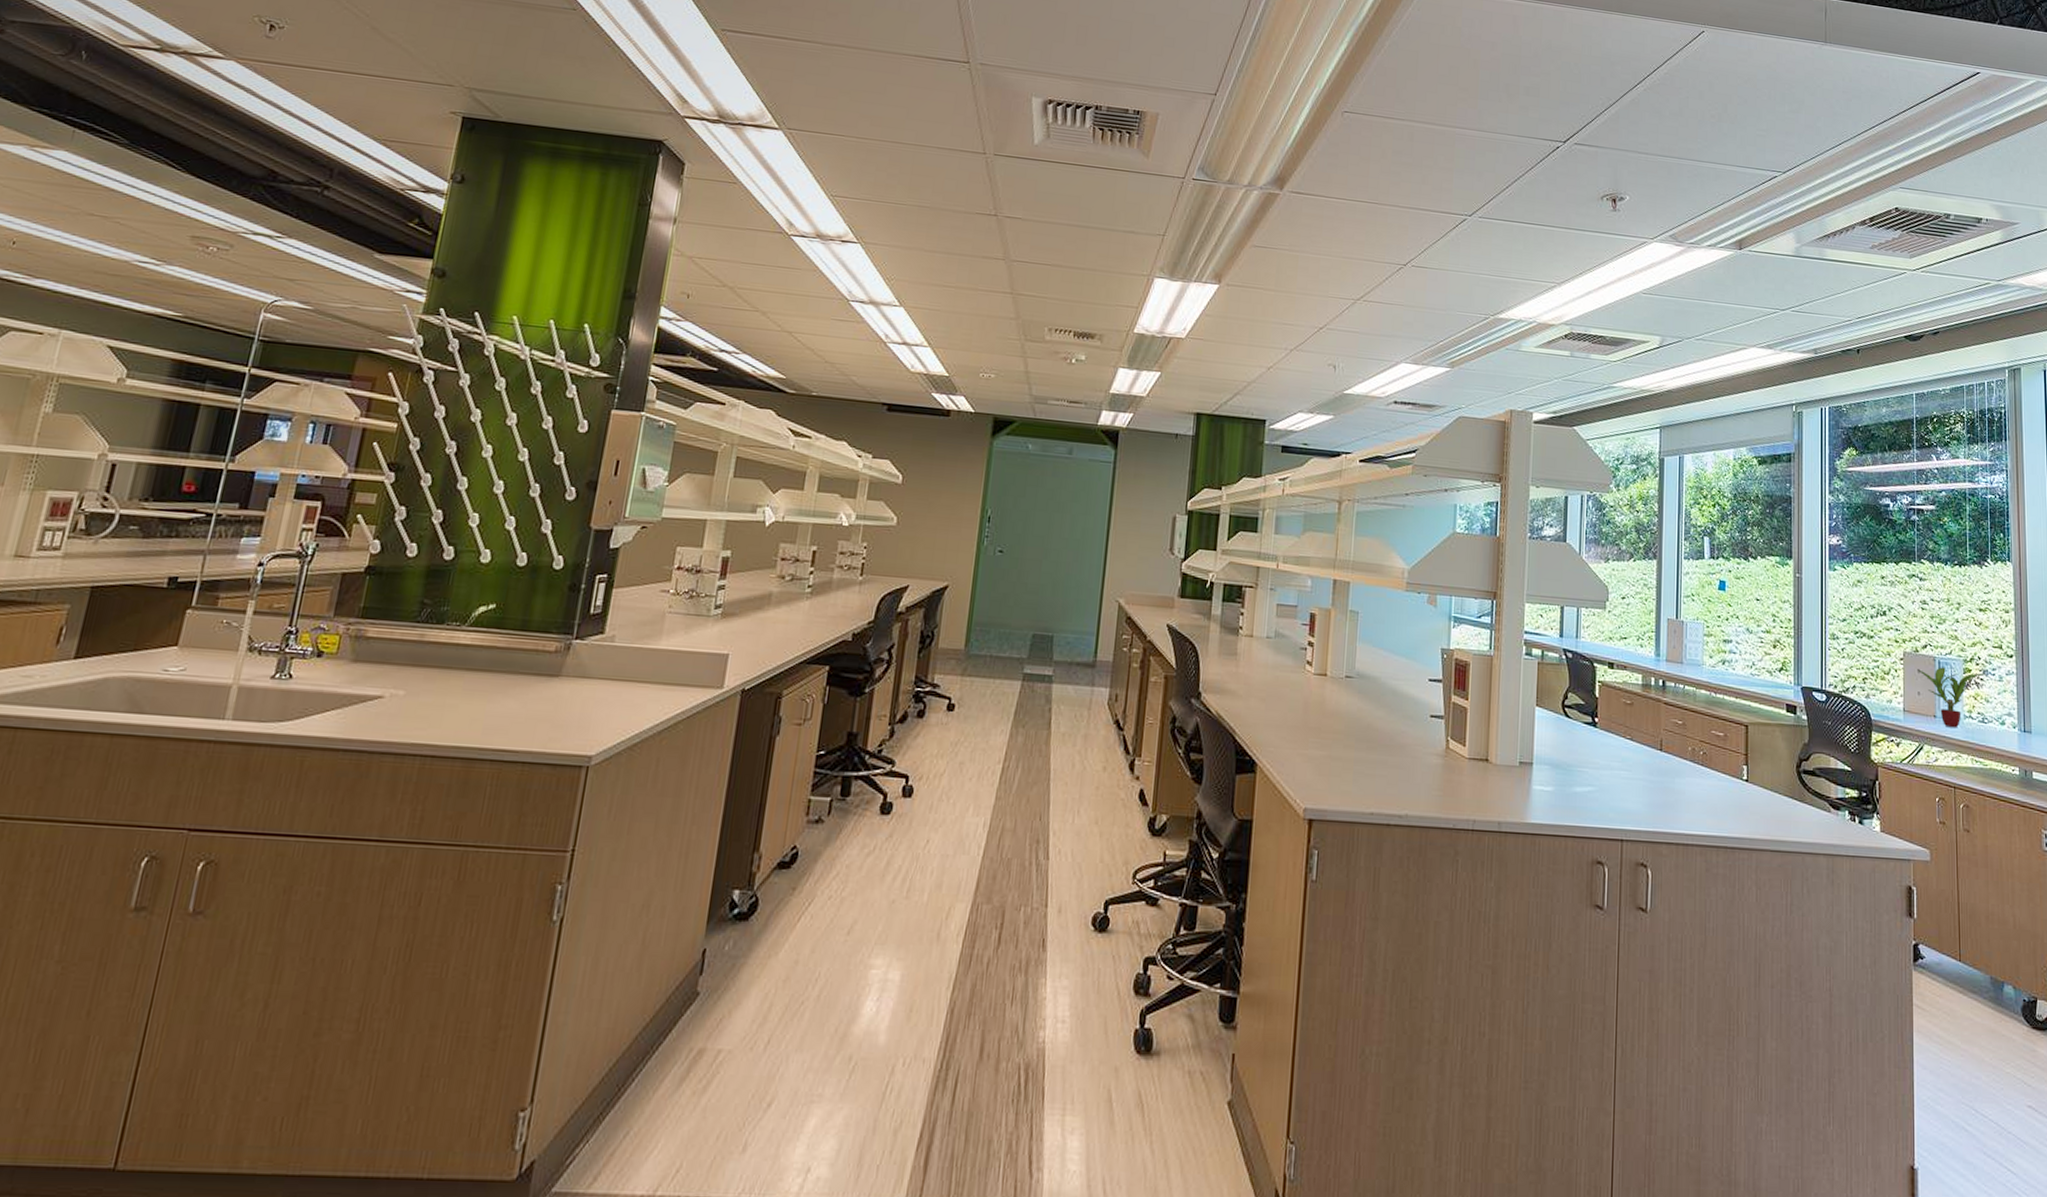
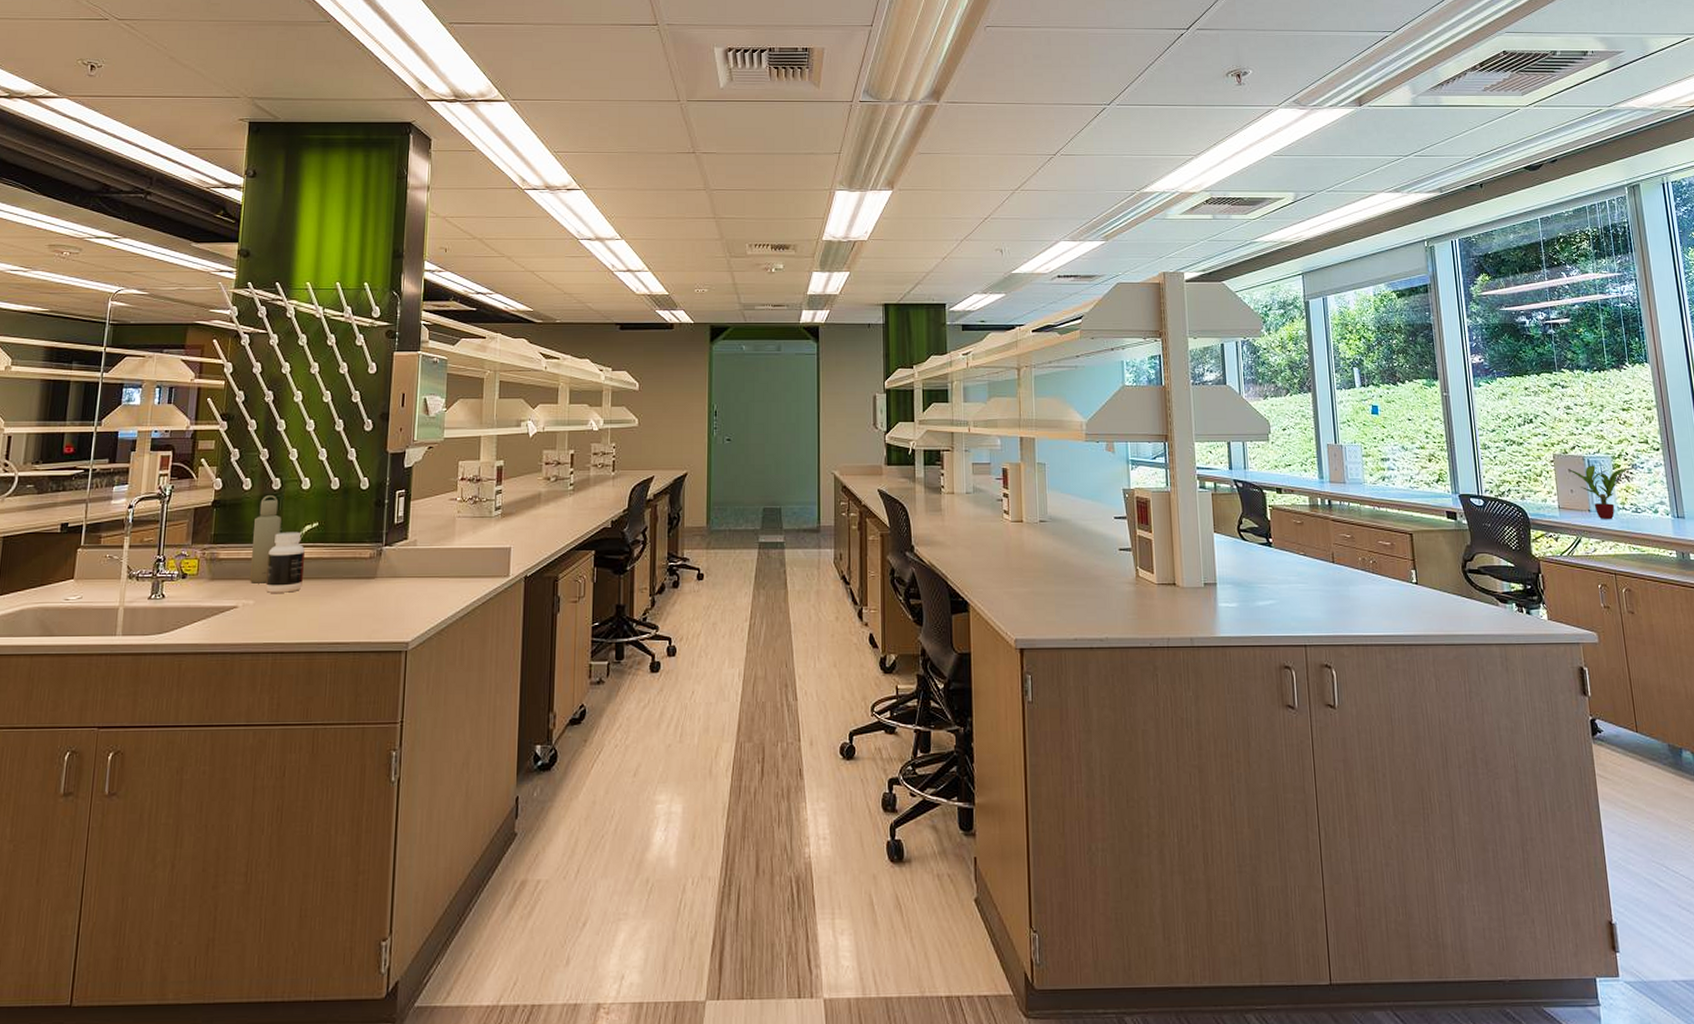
bottle: none [401,566,451,671] -> present [249,495,282,583]
medicine bottle: none [421,611,476,685] -> present [266,531,305,593]

